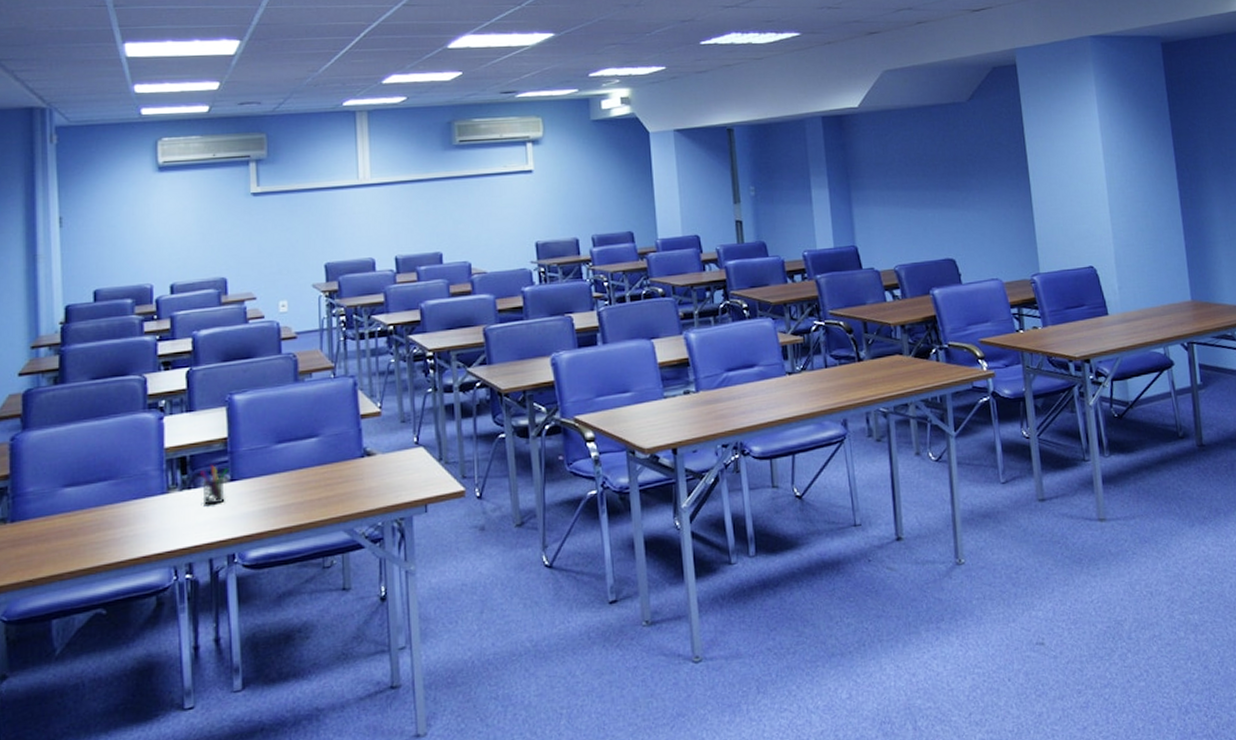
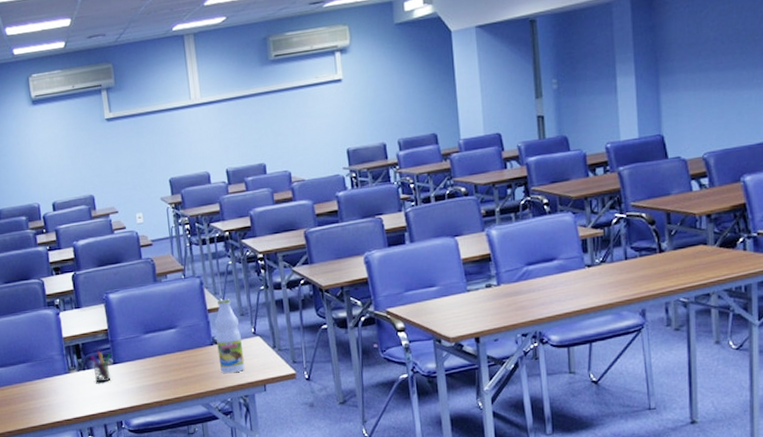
bottle: none [369,403,403,491] -> present [215,299,245,373]

